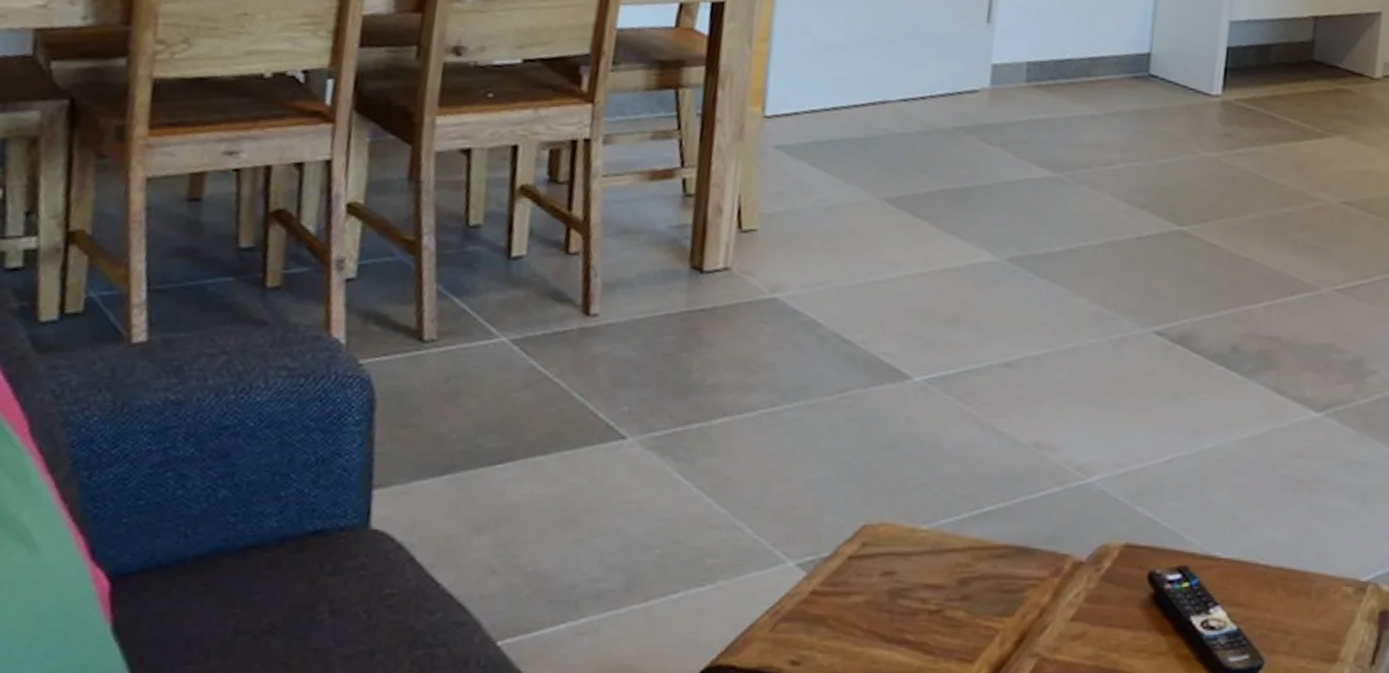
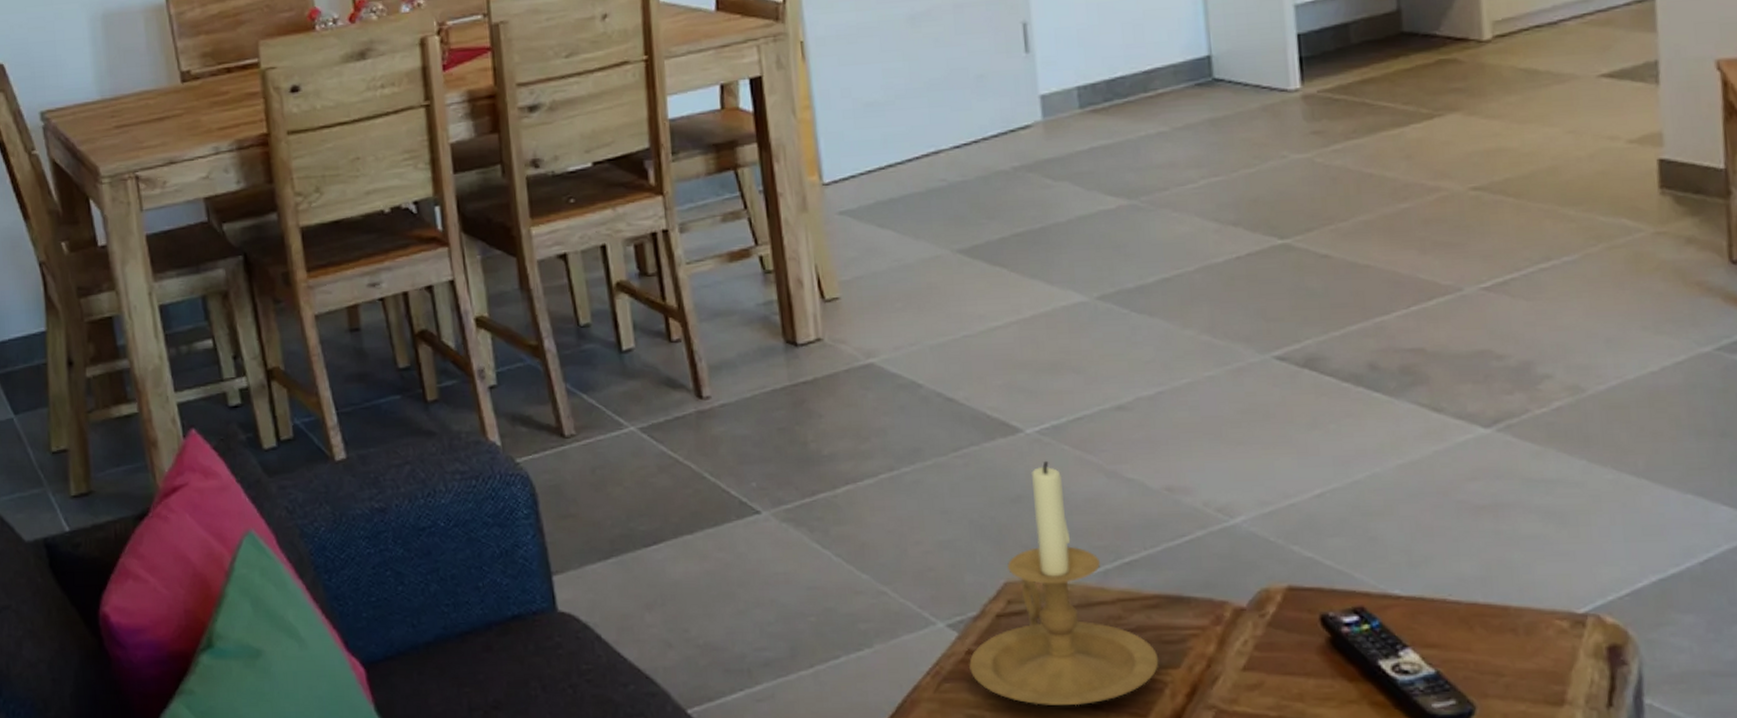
candle holder: none [810,408,996,650] -> present [969,460,1159,706]

